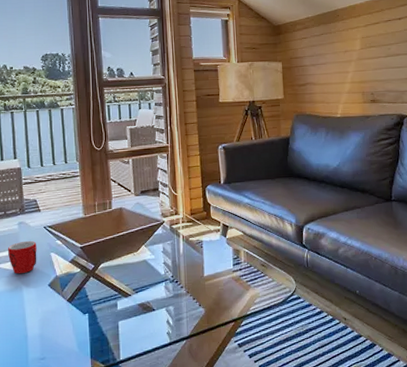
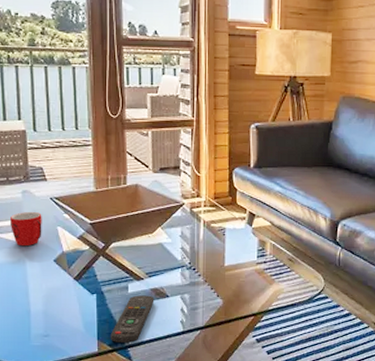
remote control: none [102,310,142,359] -> present [110,295,155,343]

